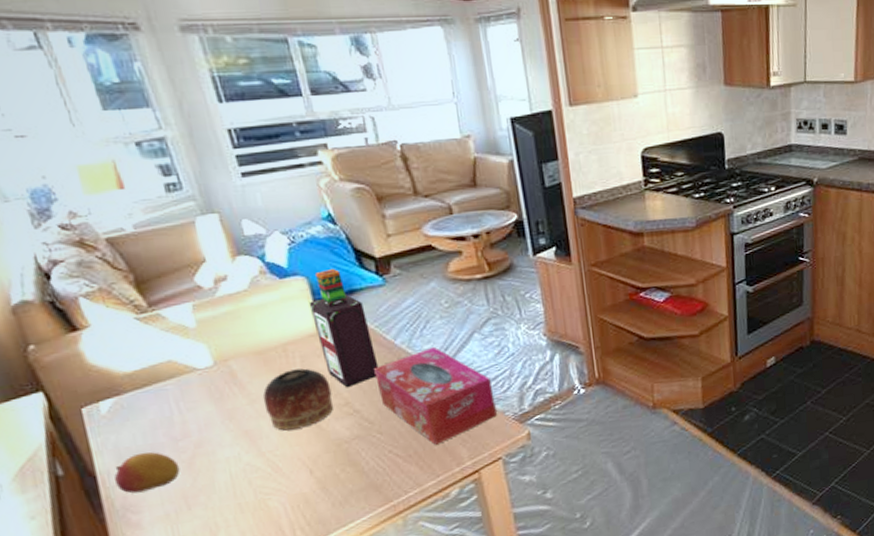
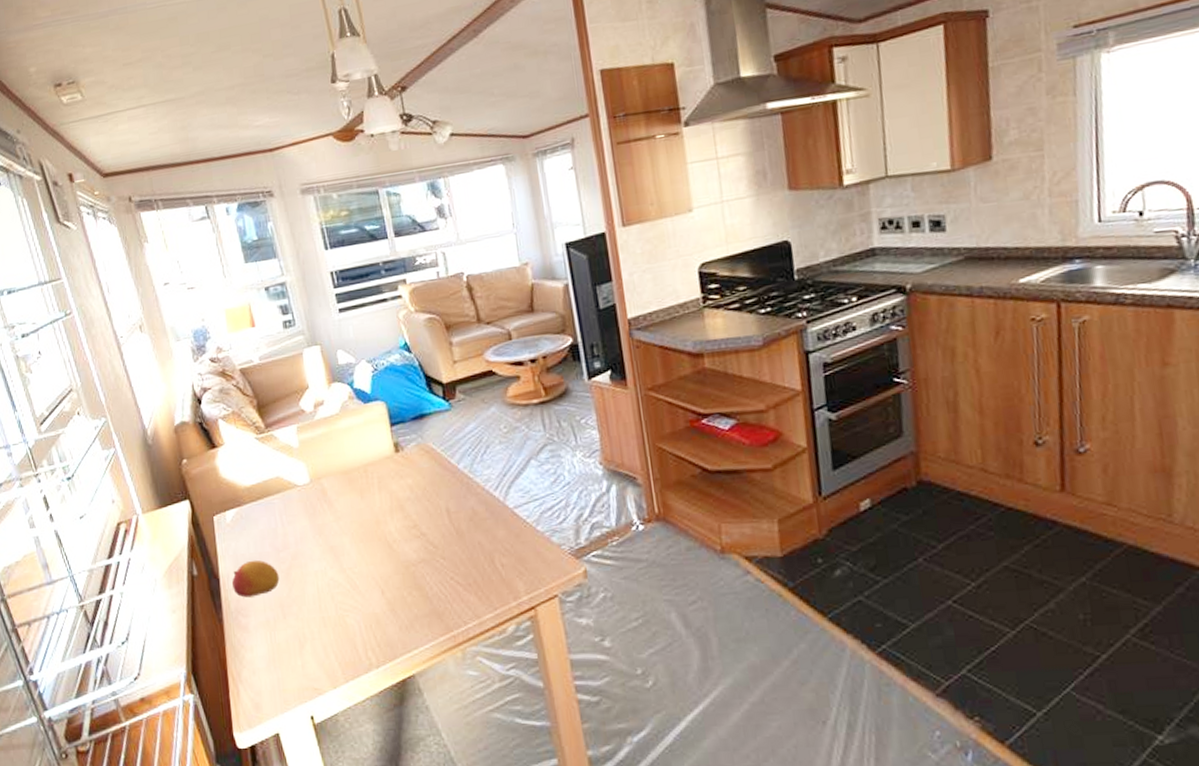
bowl: present [262,368,334,431] -> none [346,489,404,549]
bottle: present [308,268,379,388] -> none [386,393,444,510]
tissue box: present [374,346,497,445] -> none [439,472,553,575]

